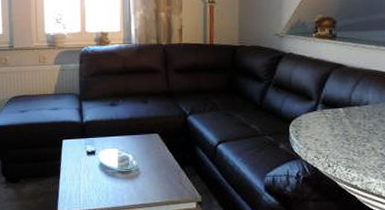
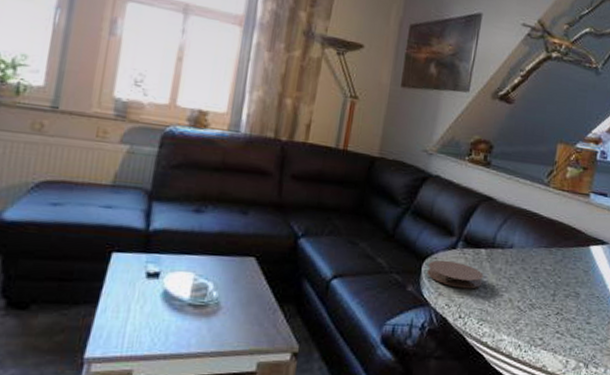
coaster: none [294,120,345,143] -> present [427,260,484,289]

